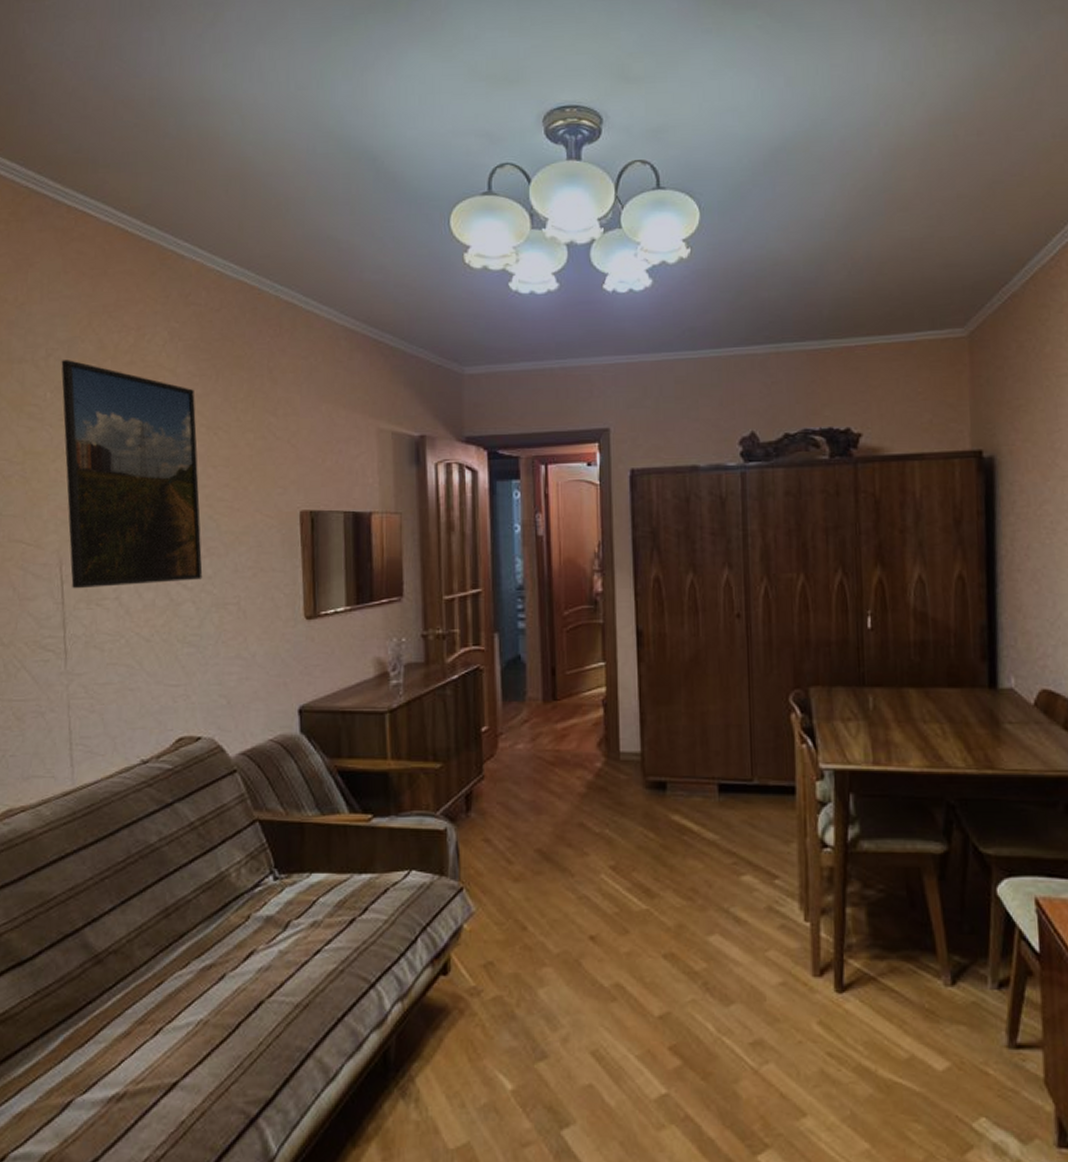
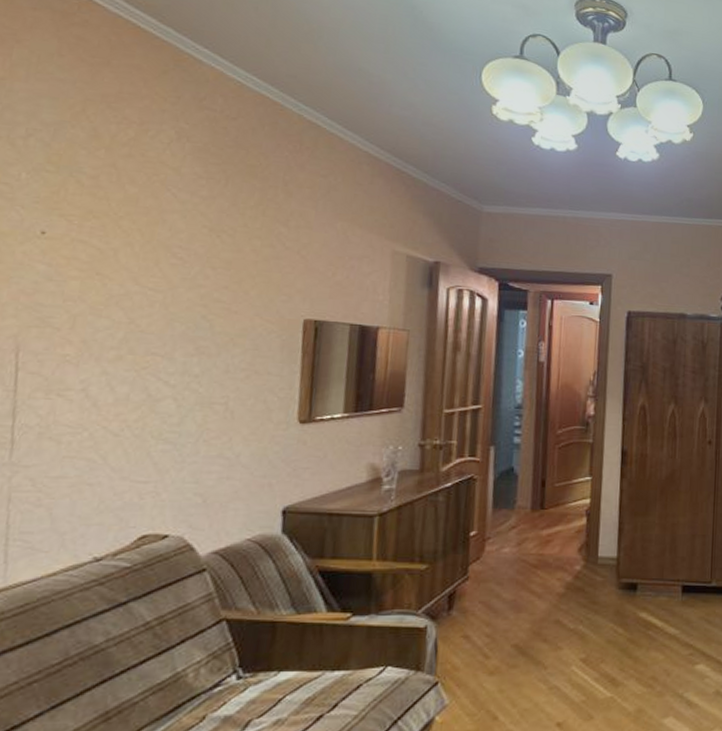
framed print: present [61,360,203,589] -> none [28,142,200,378]

